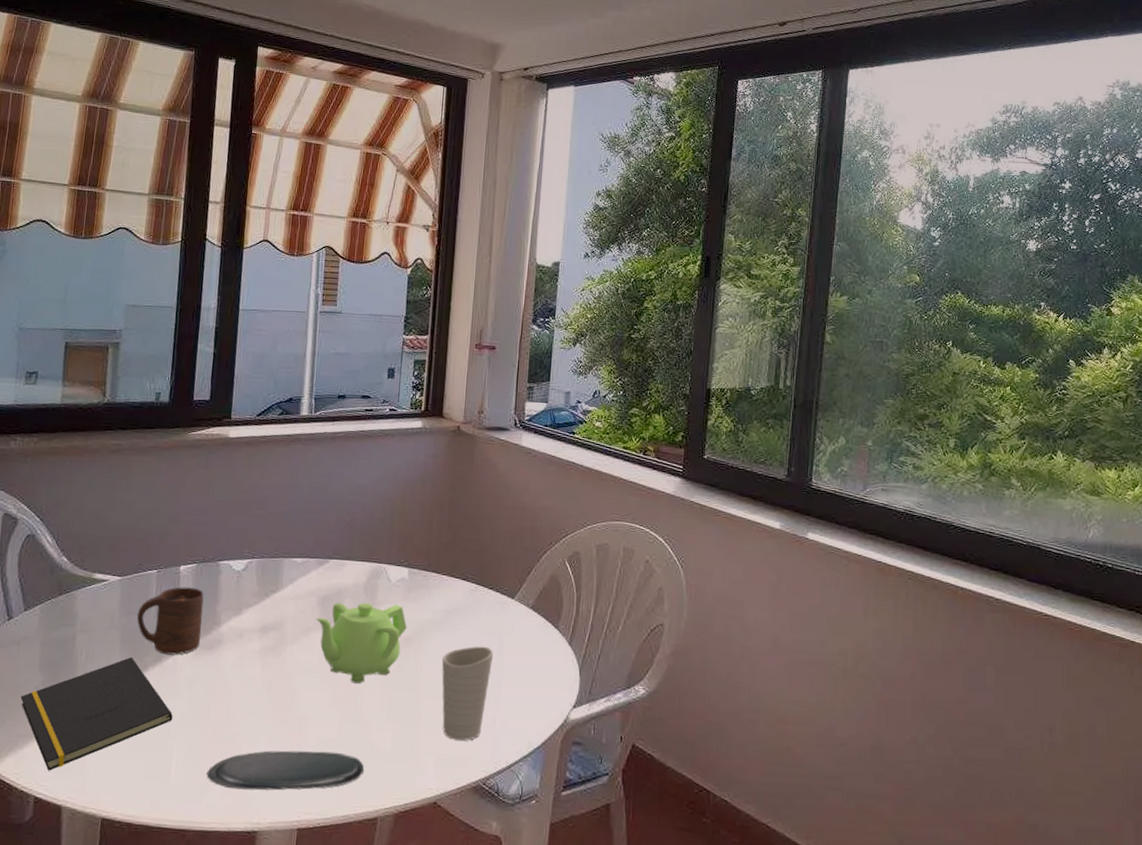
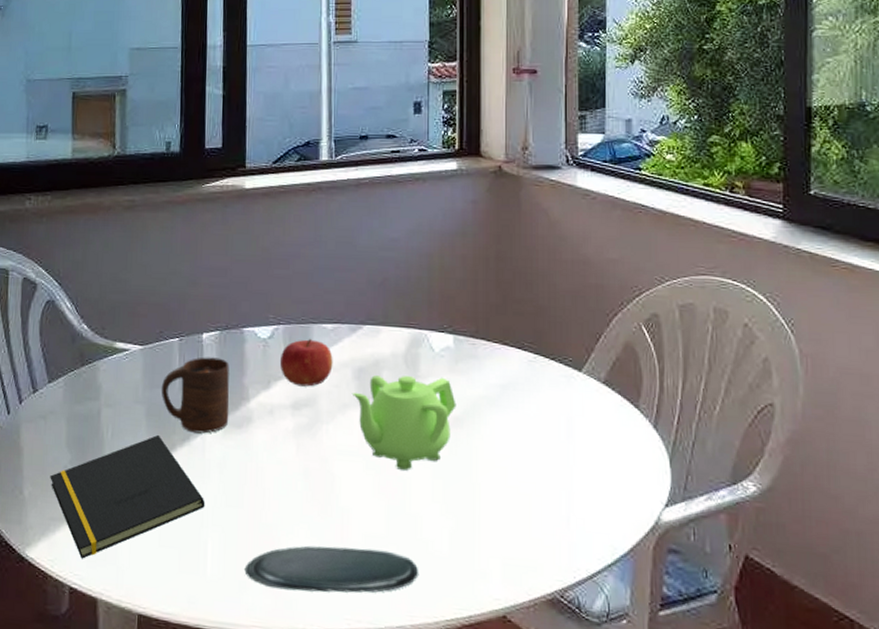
fruit: none [251,570,301,613] -> present [279,338,333,387]
cup: present [441,646,494,741] -> none [500,428,562,543]

